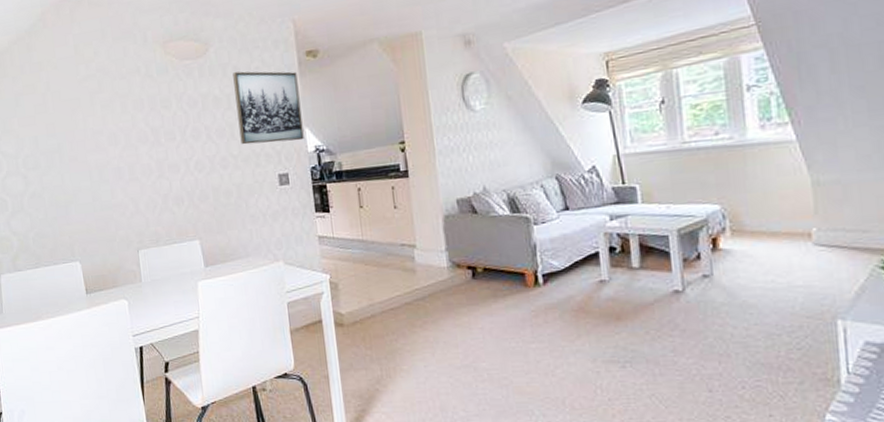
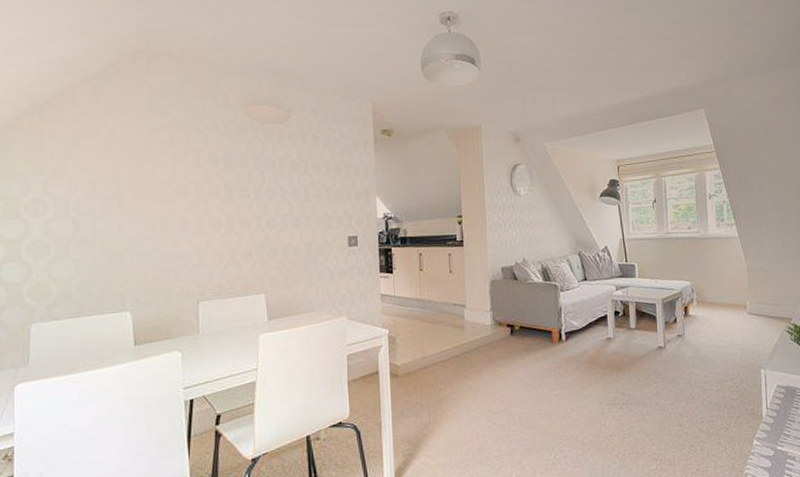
wall art: present [233,71,304,145] -> none [312,140,374,208]

